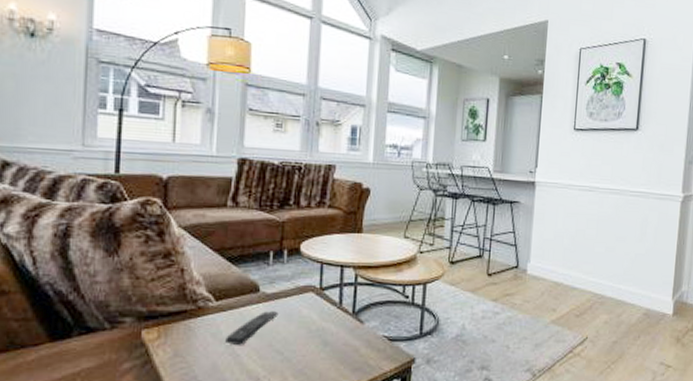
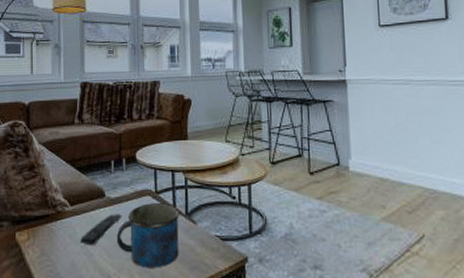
mug: none [269,300,347,370] -> present [116,203,181,268]

